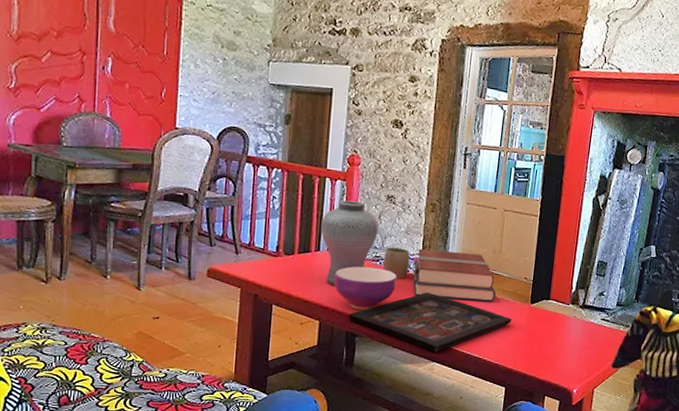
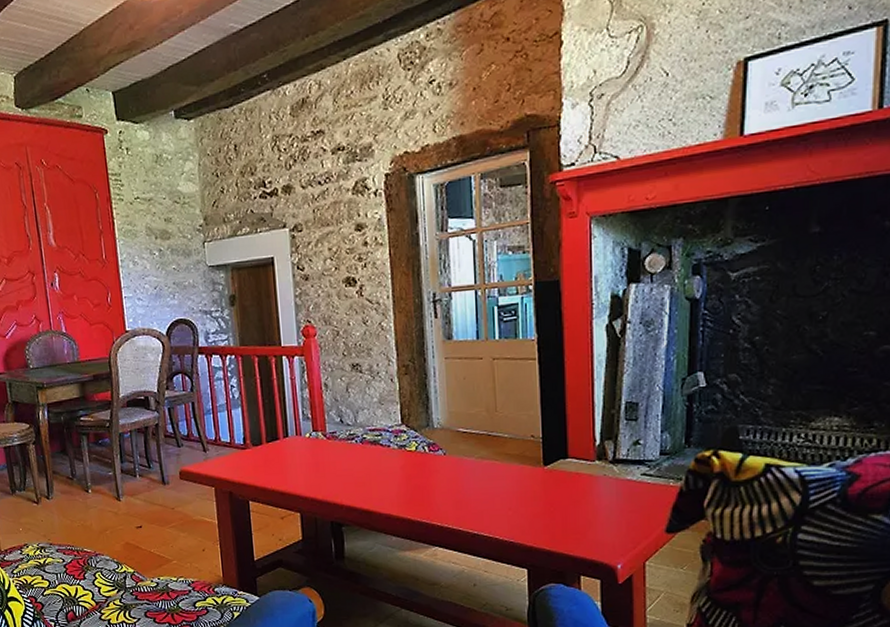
vase: present [321,200,379,286] -> none [285,376,348,473]
bowl: present [333,266,398,311] -> none [307,446,379,497]
decorative tray: present [348,292,512,352] -> none [330,467,523,535]
mug: present [383,247,410,279] -> none [358,421,390,456]
books: present [412,248,497,302] -> none [394,415,499,473]

